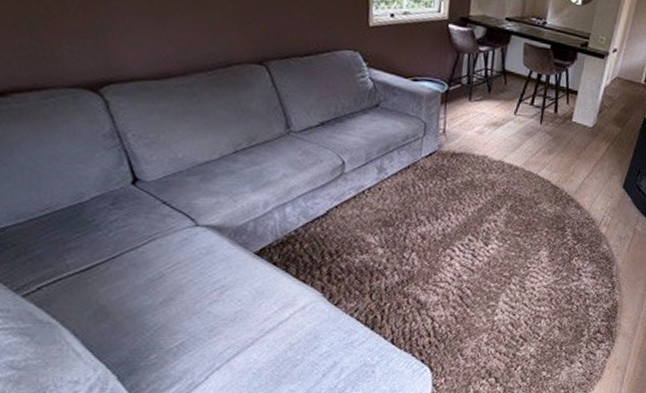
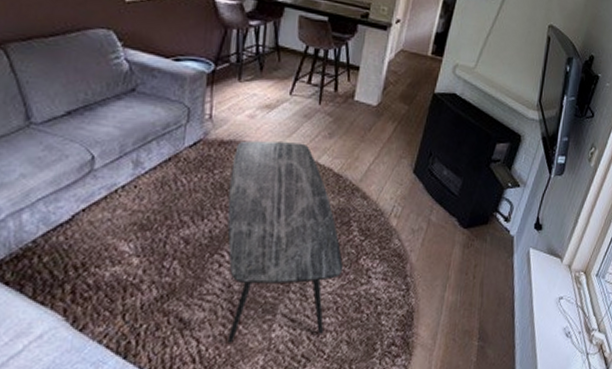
coffee table: none [457,153,558,323] -> present [227,140,344,343]

